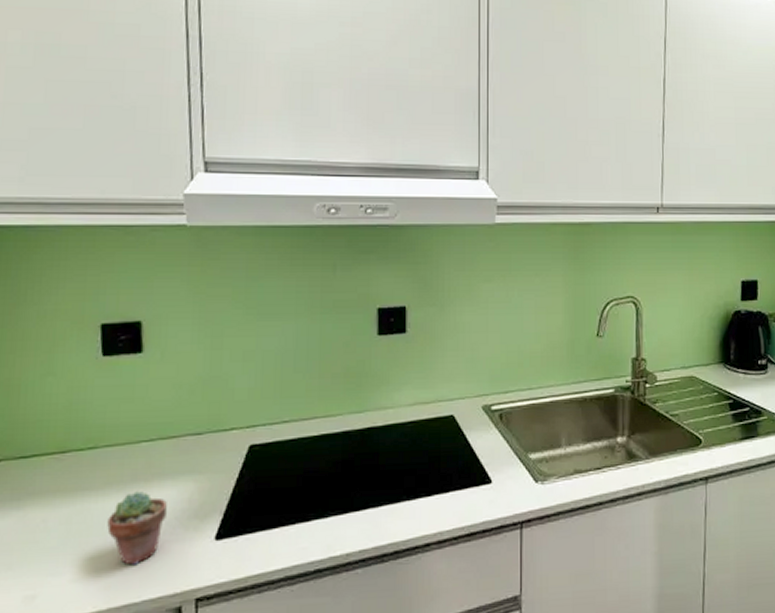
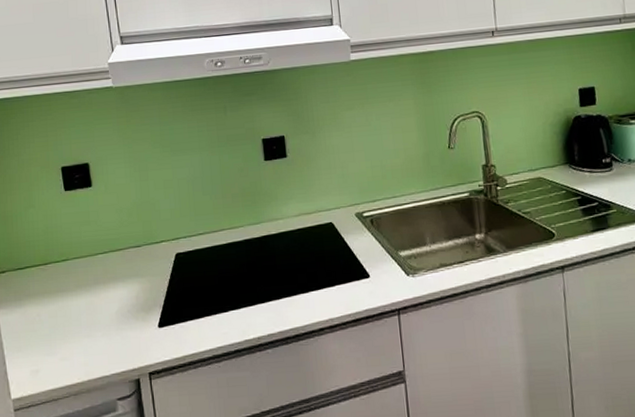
potted succulent: present [107,491,167,565] -> none [81,291,122,348]

